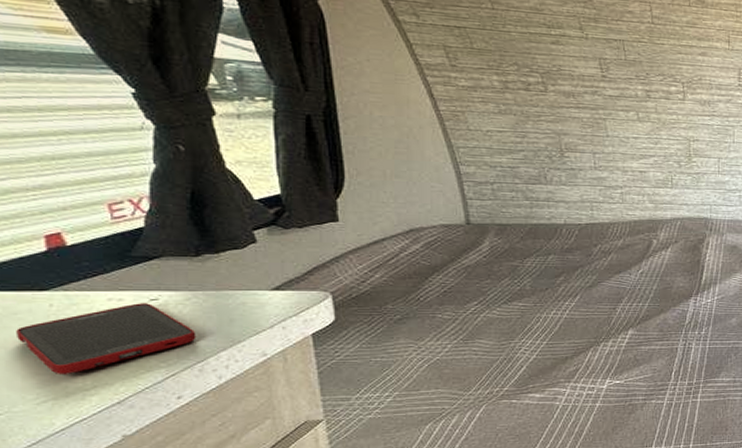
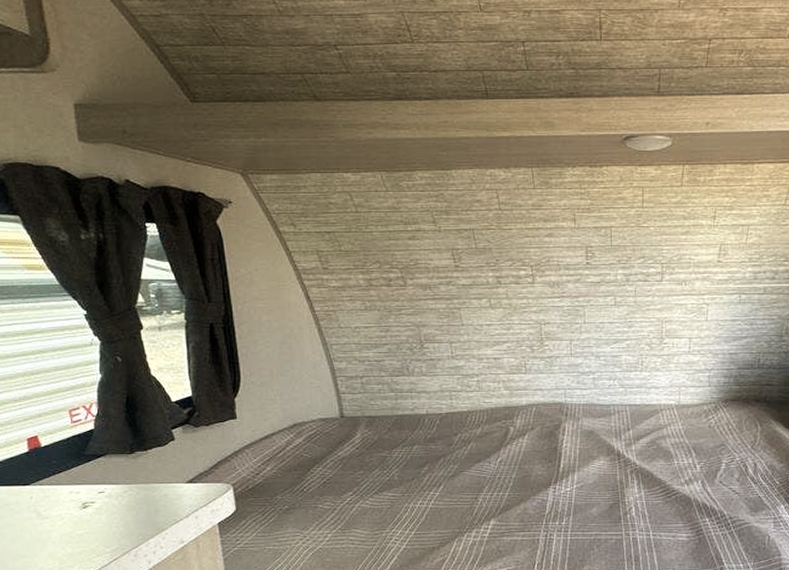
cell phone: present [16,303,197,374] -> none [9,495,132,557]

